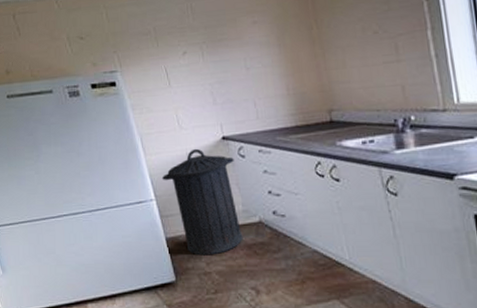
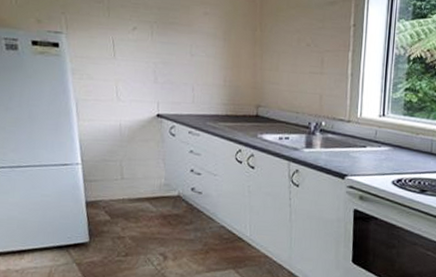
trash can: present [161,148,243,256] -> none [91,121,165,222]

